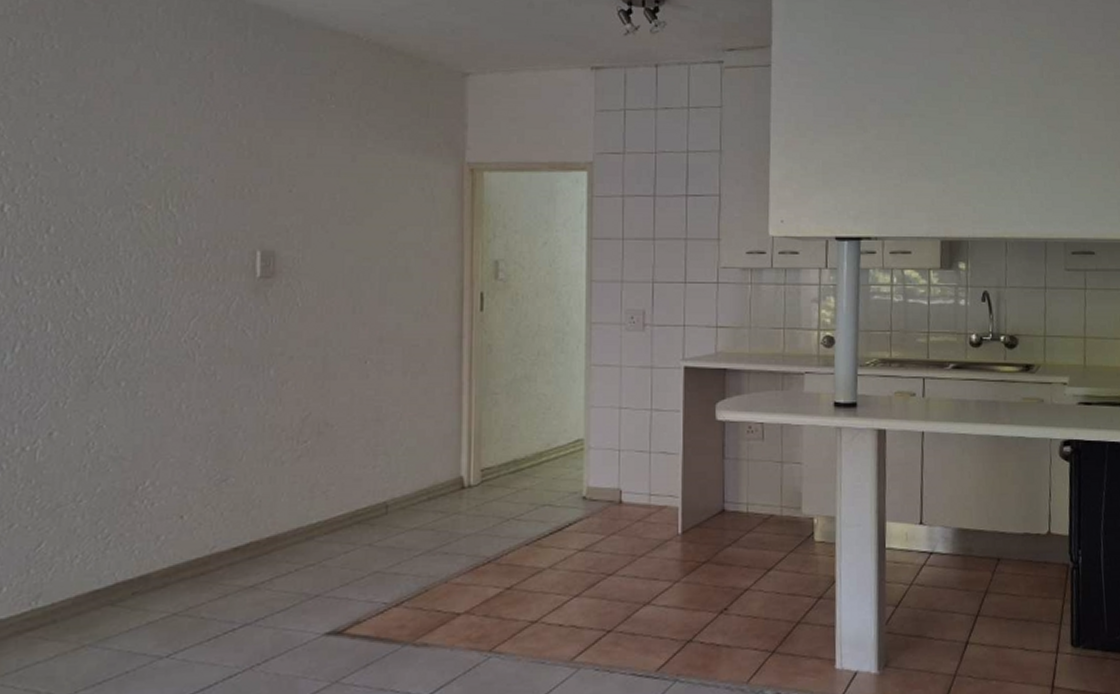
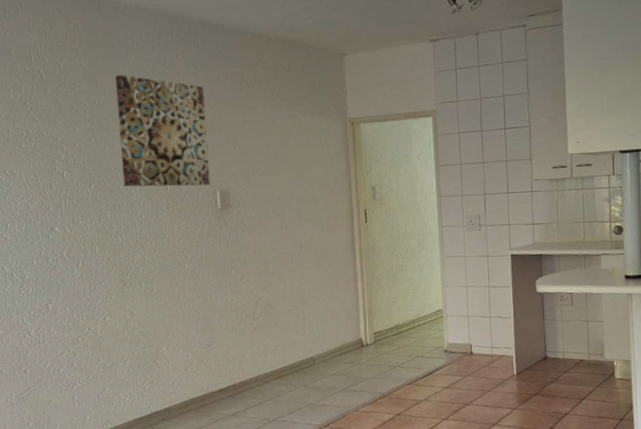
wall art: none [104,67,250,242] -> present [115,75,210,187]

